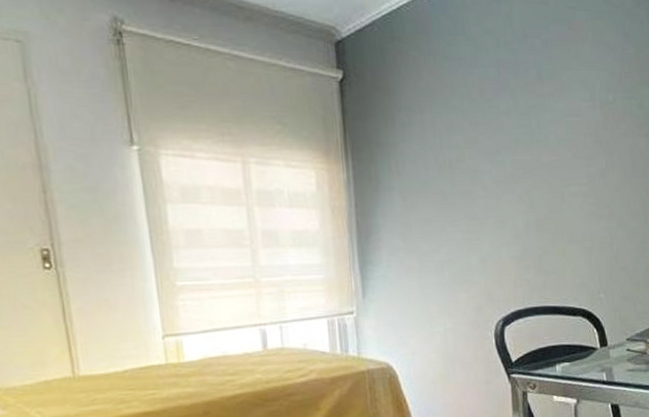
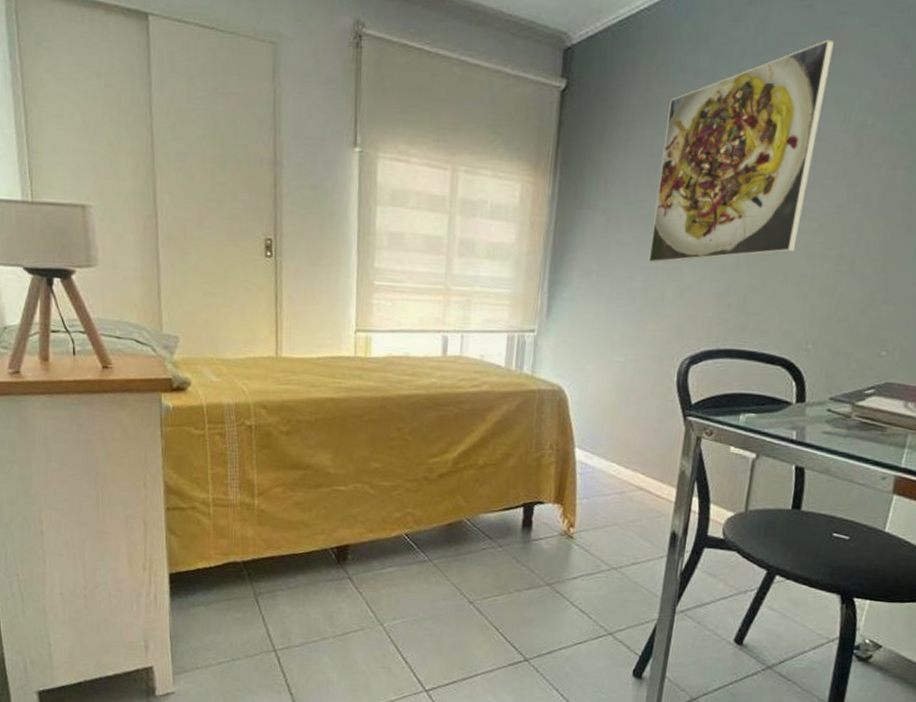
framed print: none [441,30,573,236] -> present [648,39,834,264]

